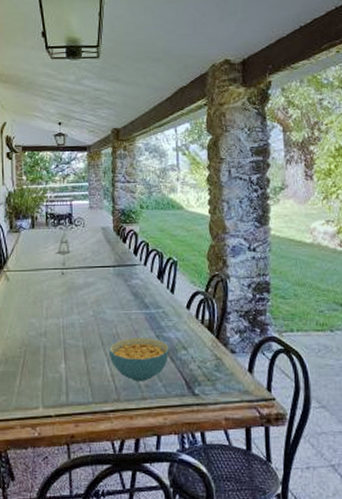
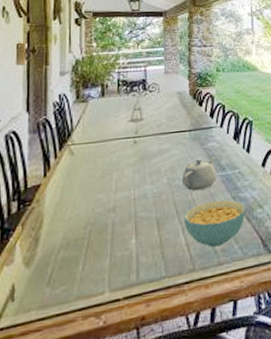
teapot: none [106,293,140,326] -> present [181,156,217,191]

